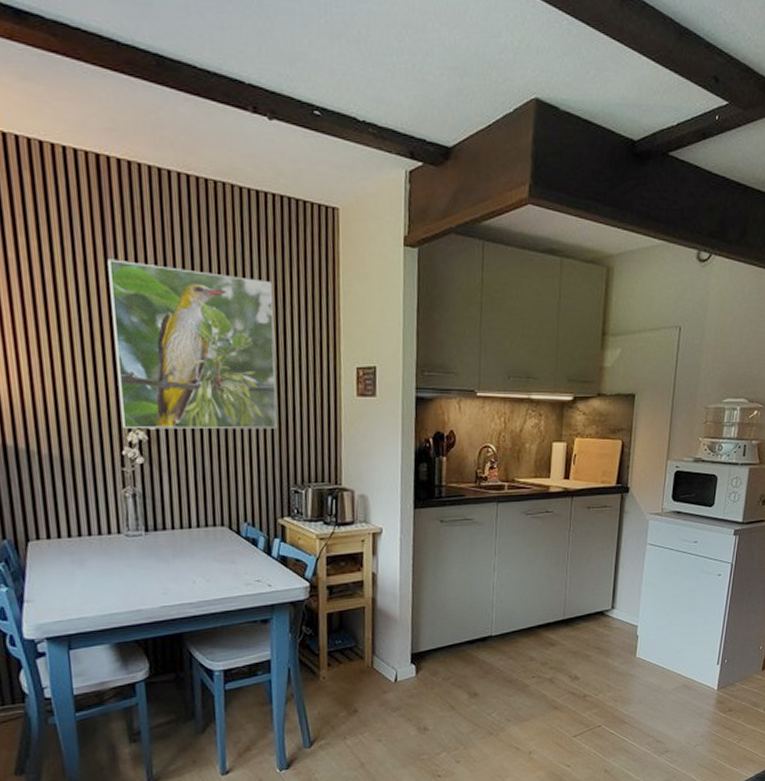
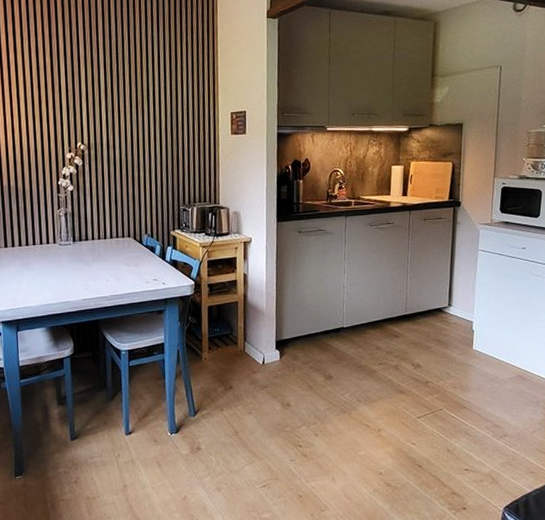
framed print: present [107,259,278,429] -> none [52,43,171,165]

